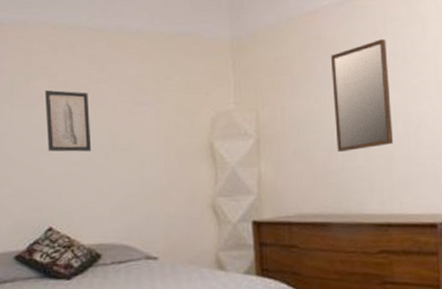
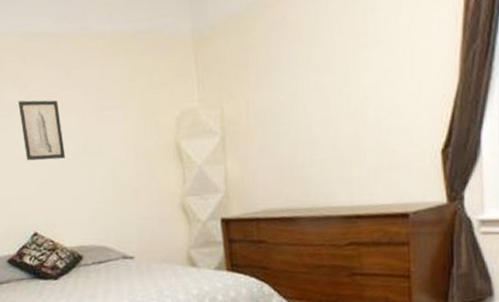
home mirror: present [331,39,394,153] -> none [296,17,364,145]

